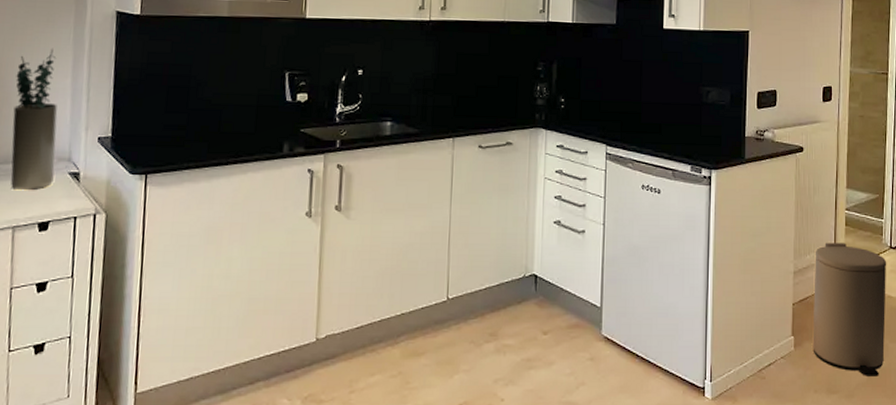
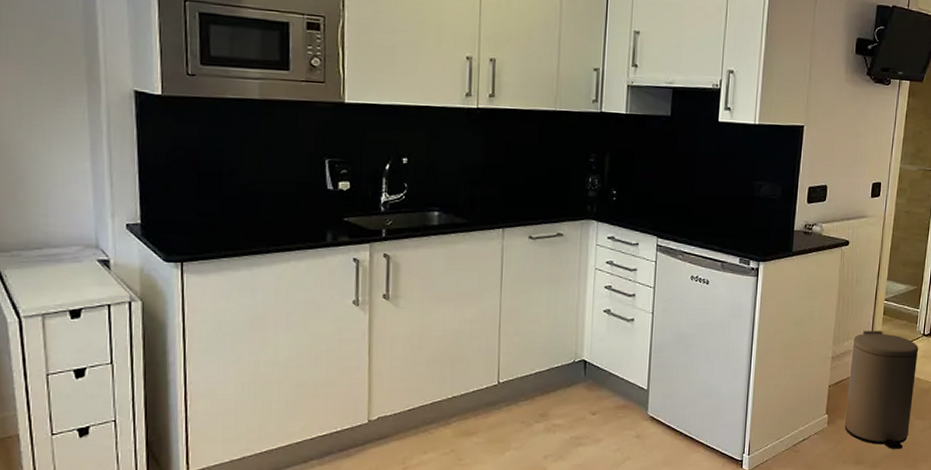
vase: present [10,48,58,191] -> none [28,129,82,278]

